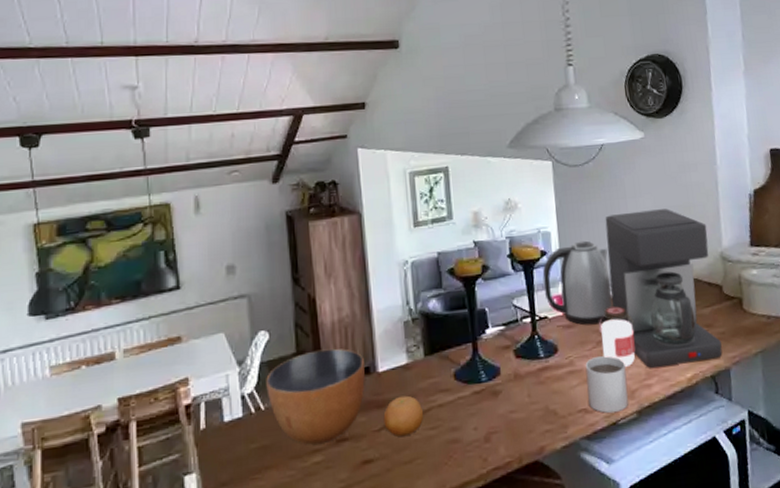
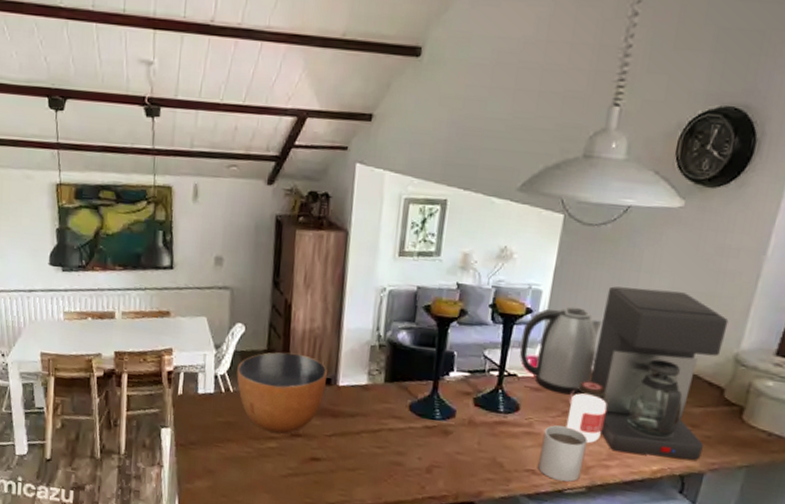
fruit: present [383,395,424,437] -> none [335,411,374,448]

